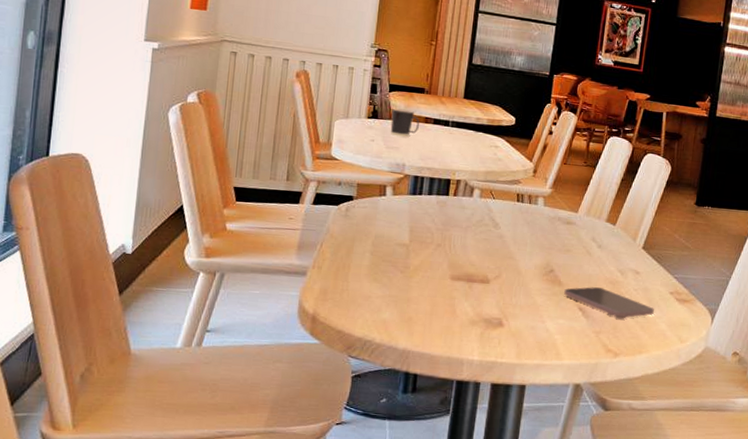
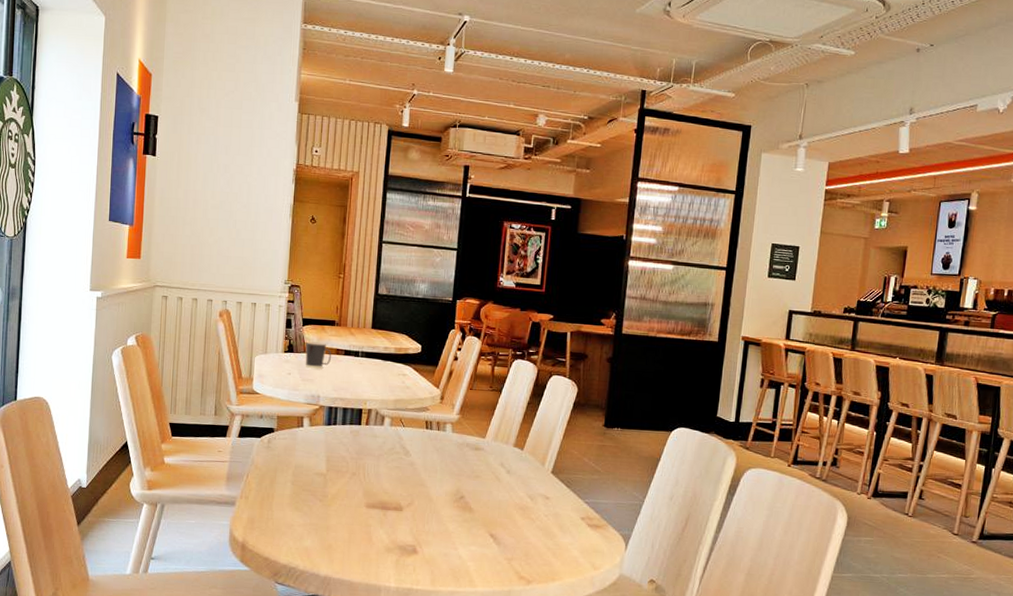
smartphone: present [564,287,654,319] -> none [475,513,566,546]

